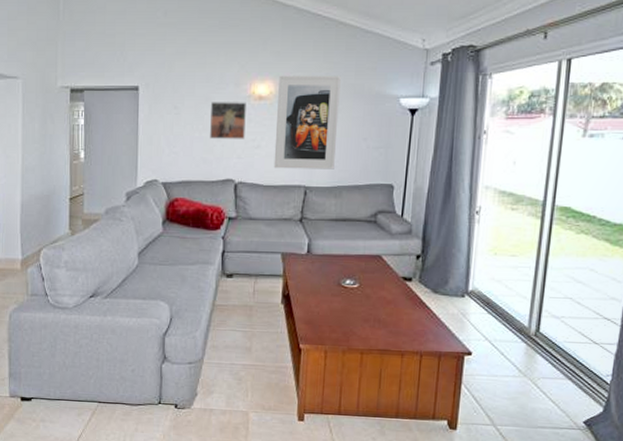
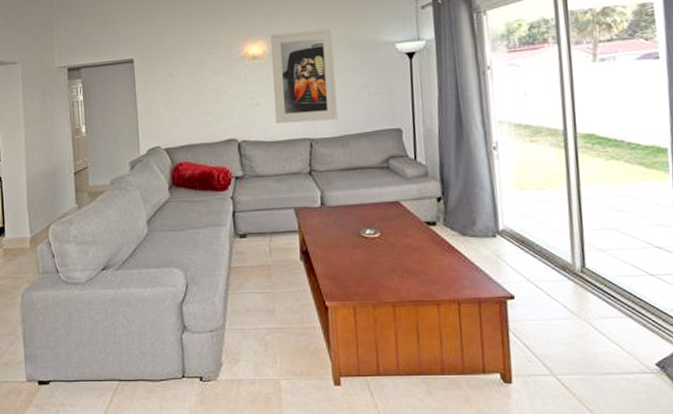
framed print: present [210,102,246,139] -> none [206,63,243,102]

